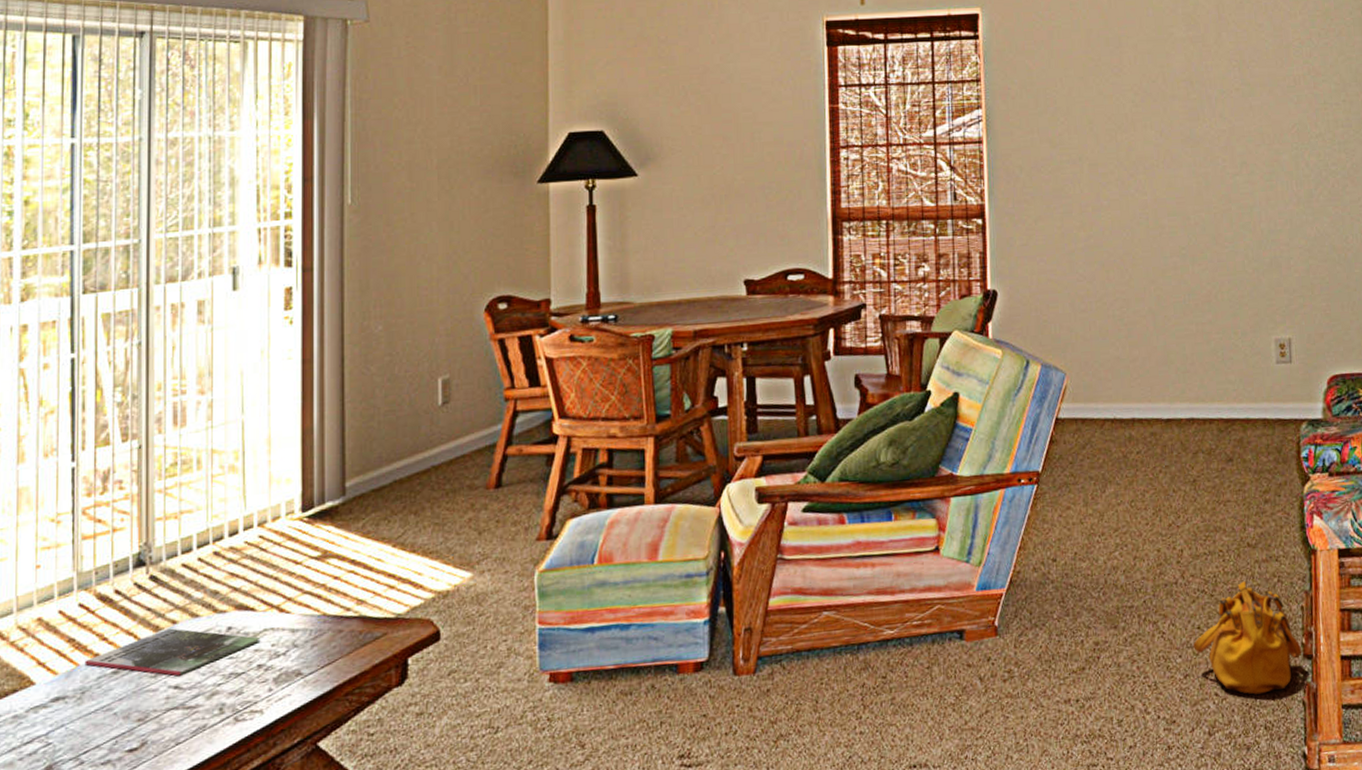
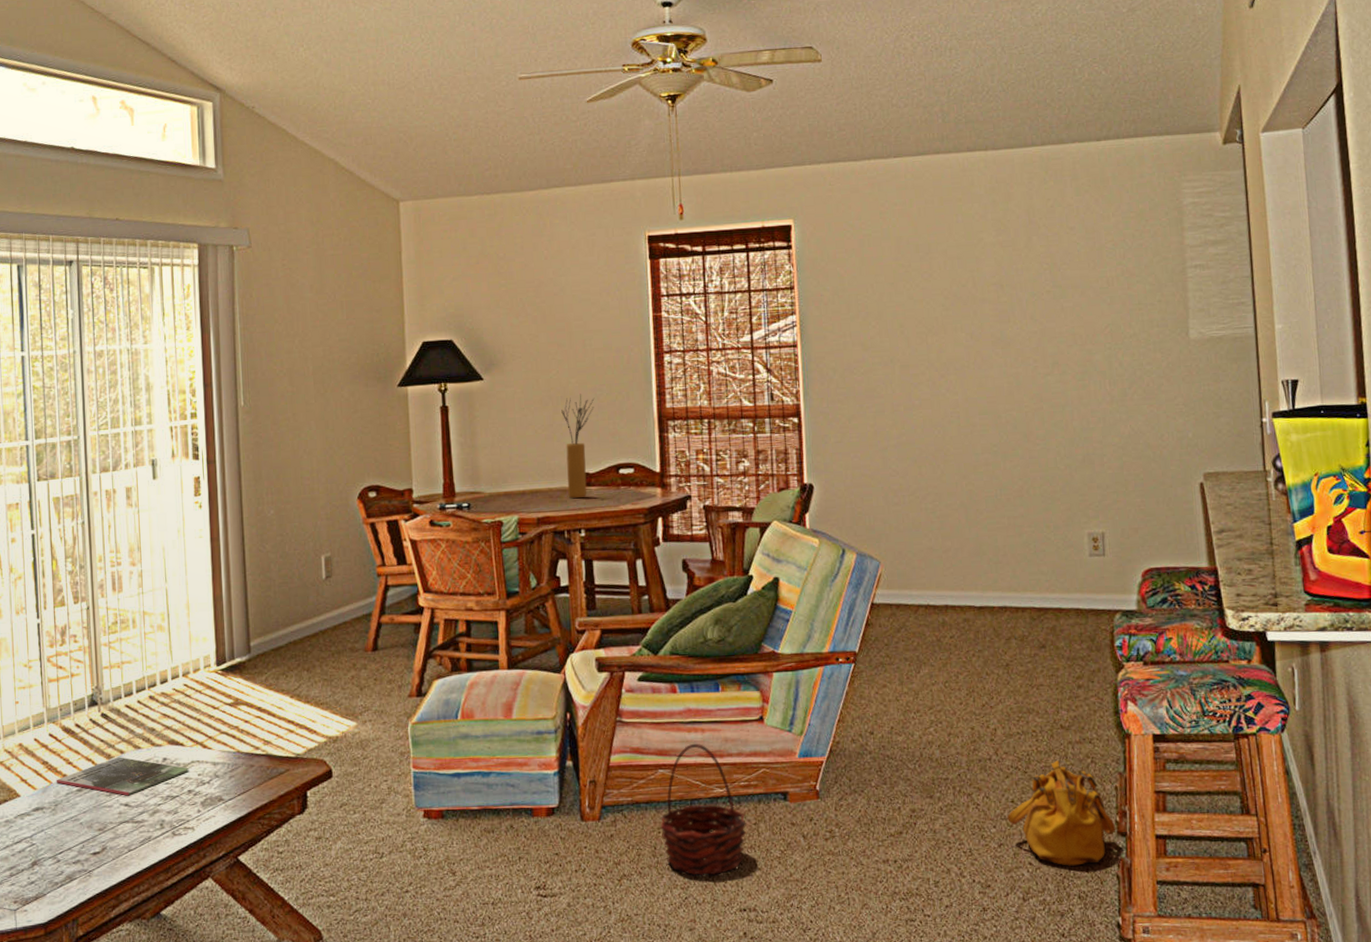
vase: none [725,192,763,309] -> present [561,394,595,499]
basket: none [823,579,919,731] -> present [660,743,747,876]

